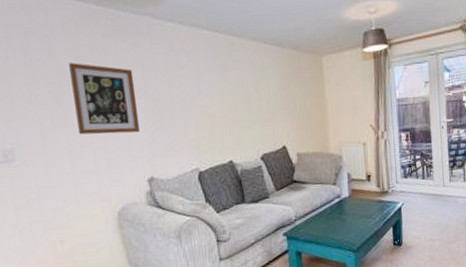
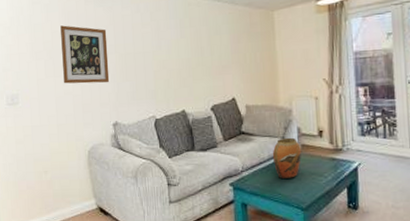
vase: none [324,183,352,225] -> present [272,137,301,180]

